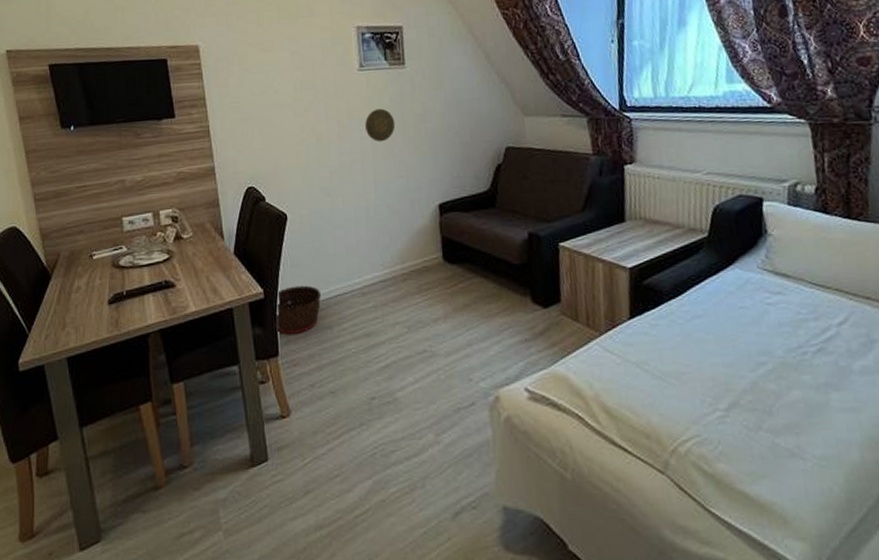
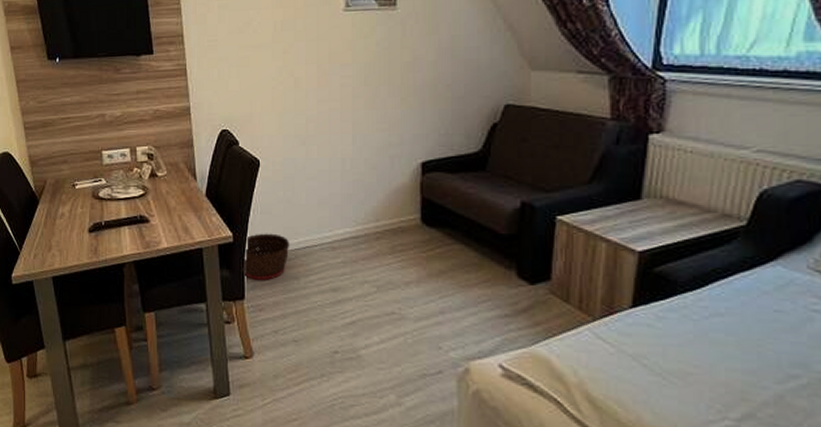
decorative plate: present [365,108,396,142] -> none [347,54,381,91]

